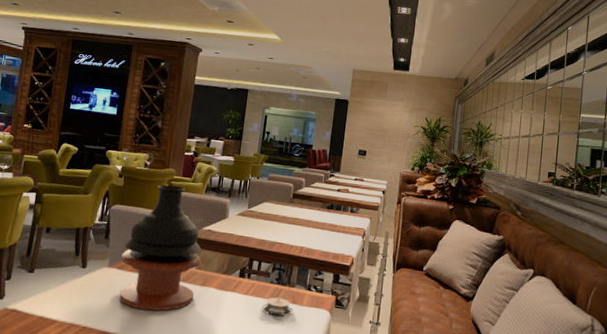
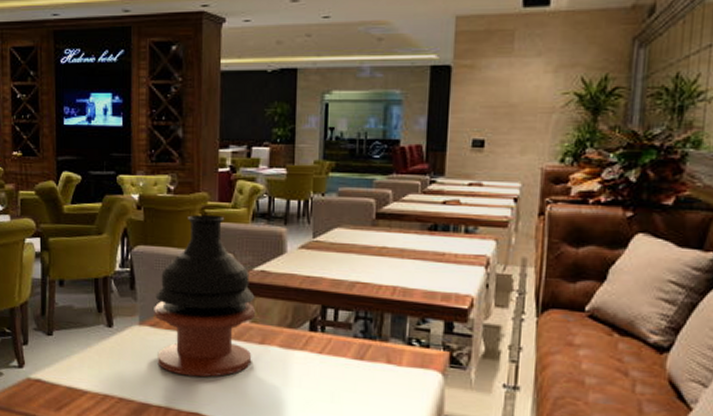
architectural model: present [261,296,294,316] -> none [343,354,390,381]

